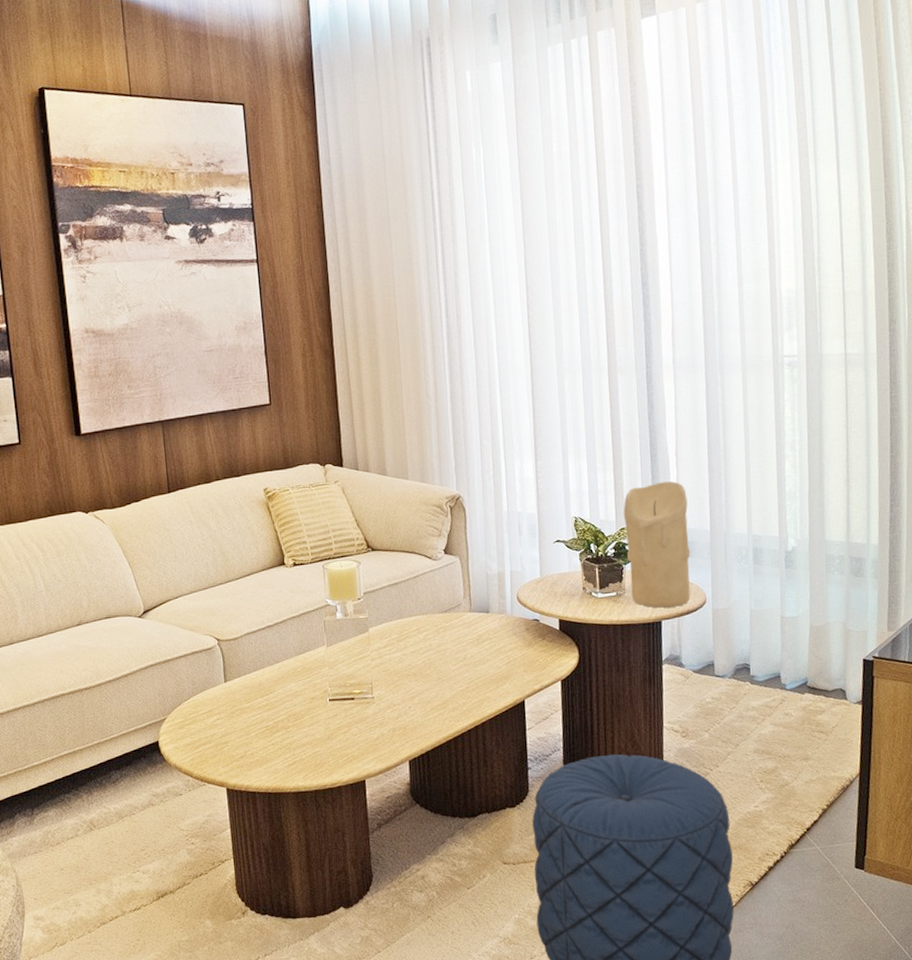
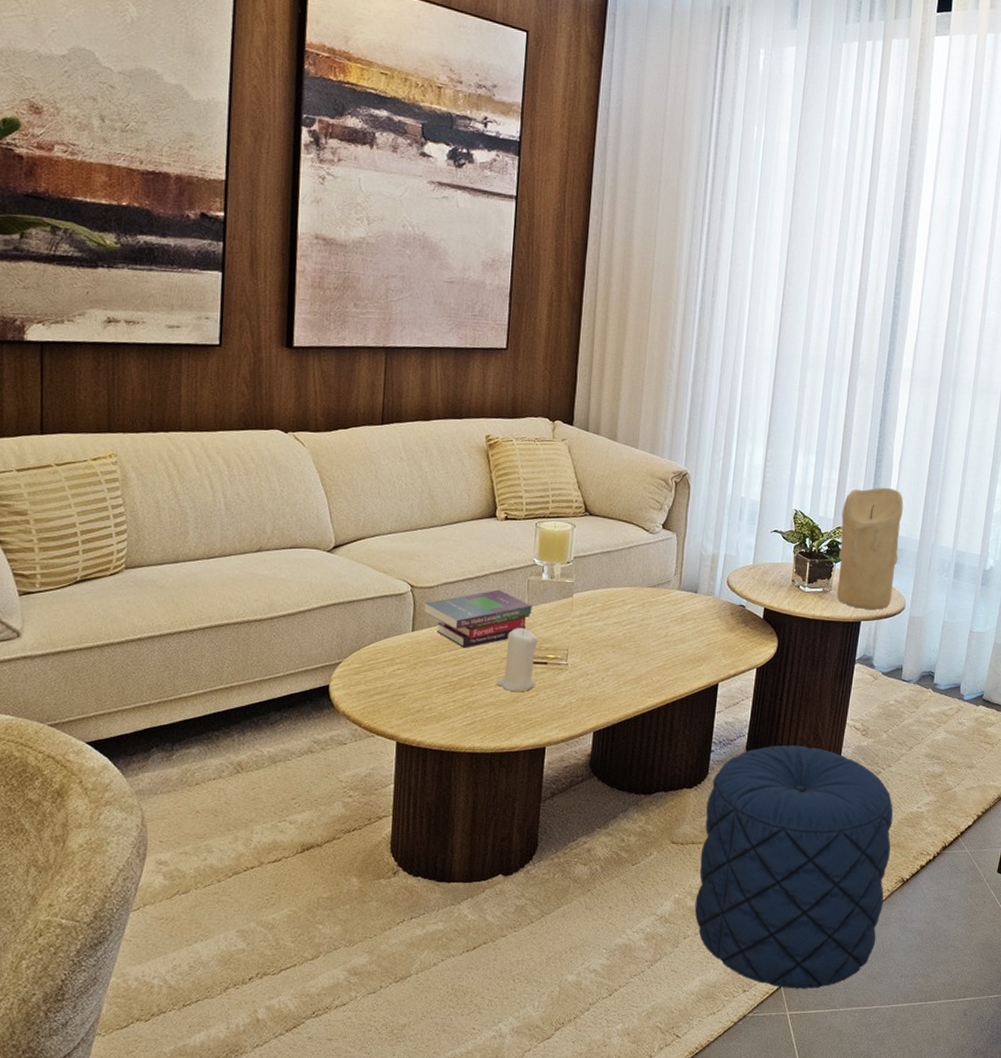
books: none [232,633,332,693] -> present [423,589,532,648]
candle: none [309,667,347,729] -> present [496,628,539,692]

